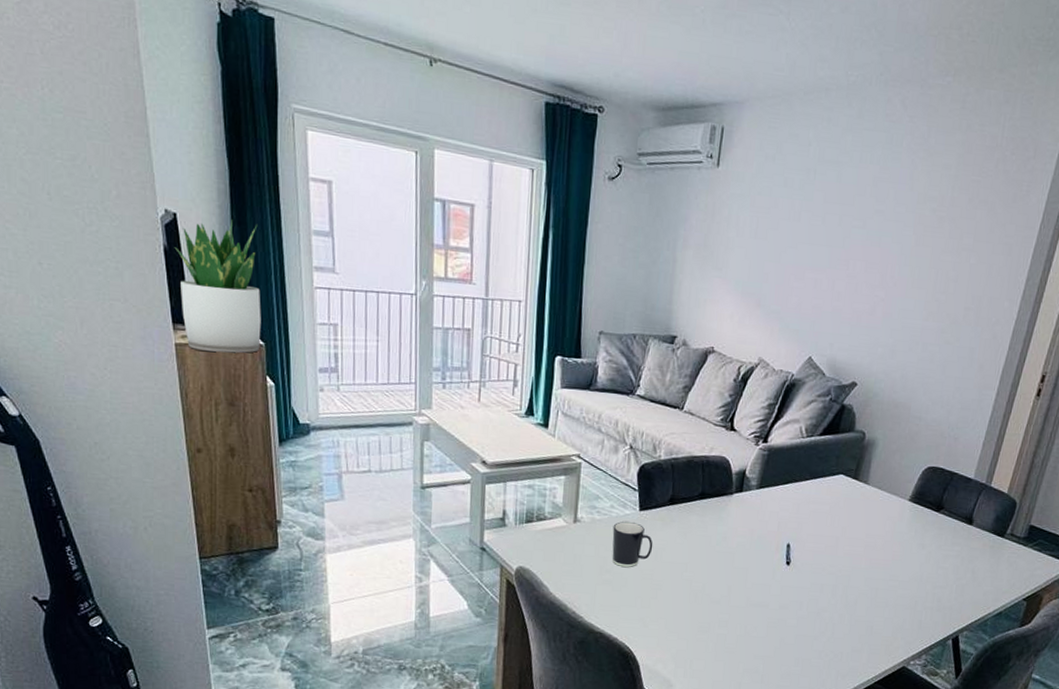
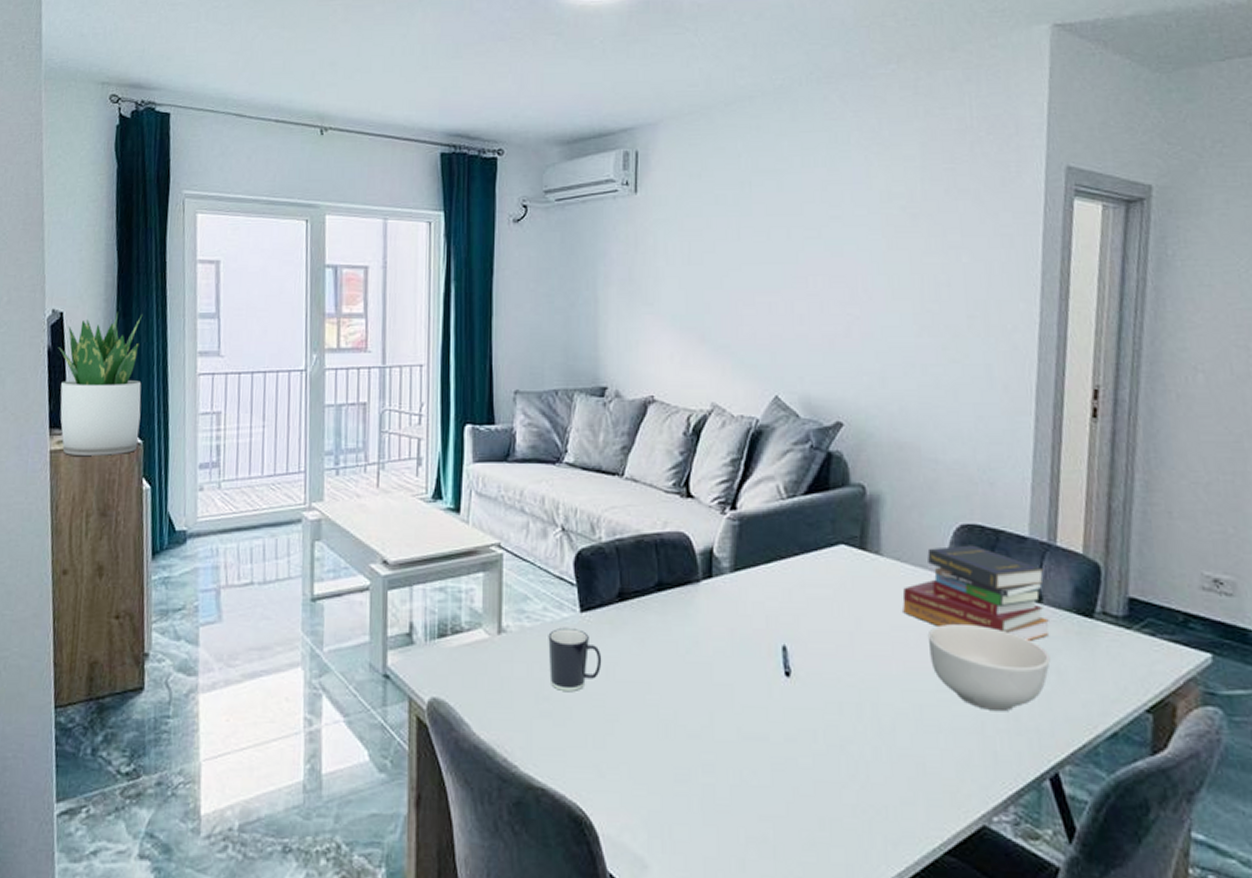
books: none [876,481,979,550] -> present [902,545,1049,641]
bowl: none [889,535,970,596] -> present [927,623,1051,712]

